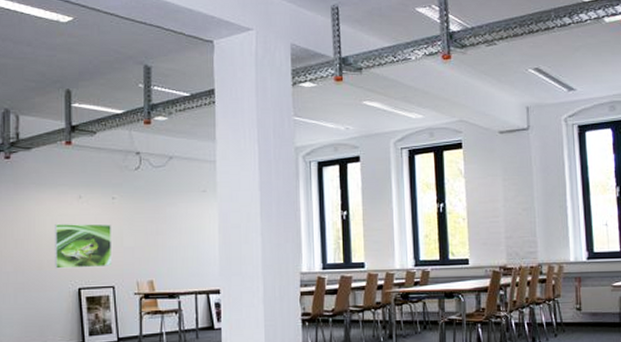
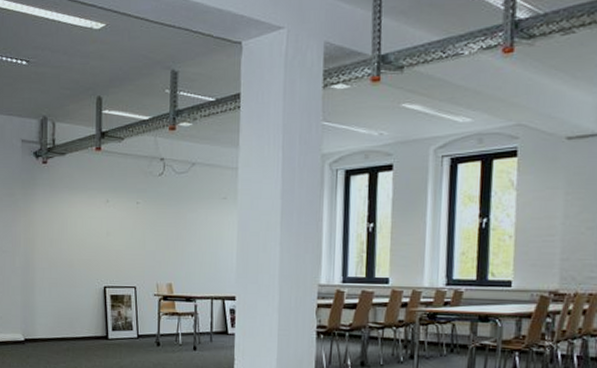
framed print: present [55,223,111,269] -> none [84,226,135,268]

